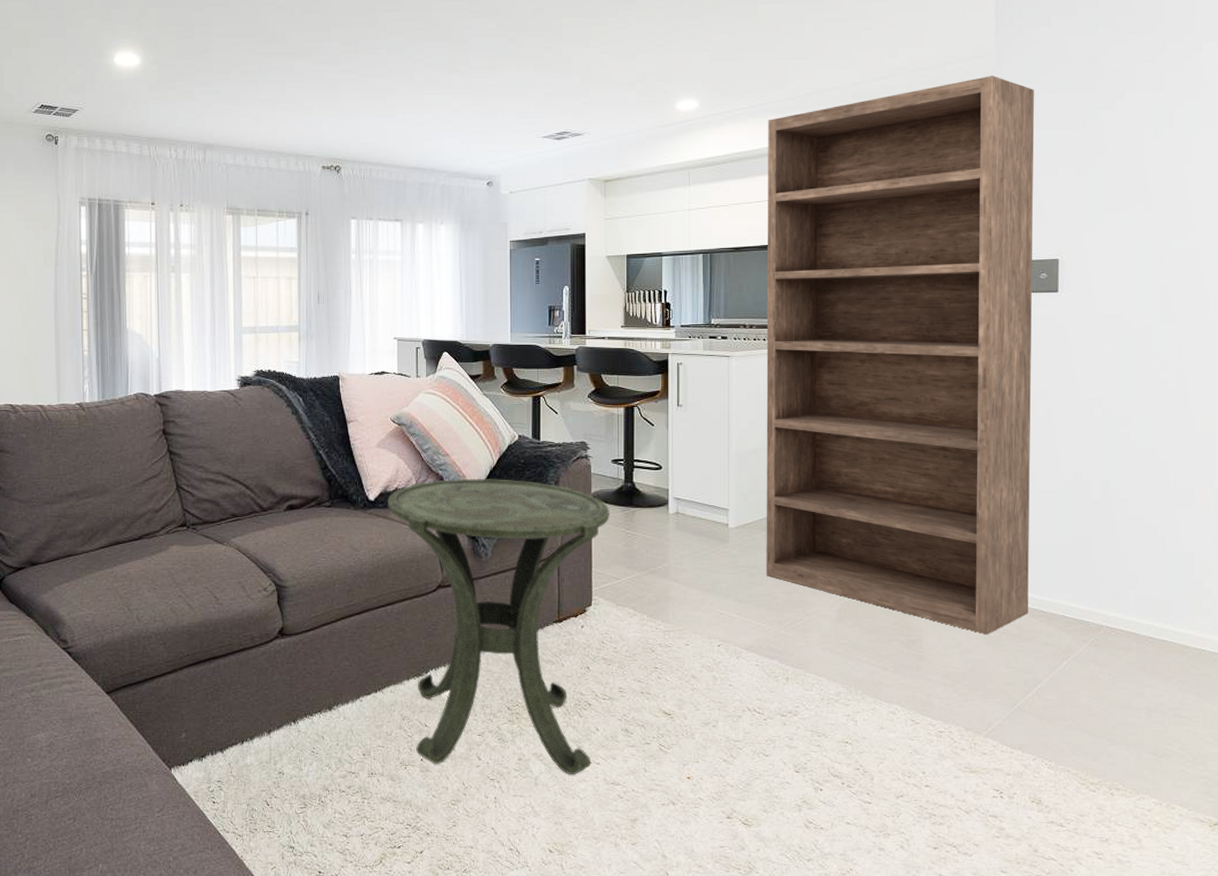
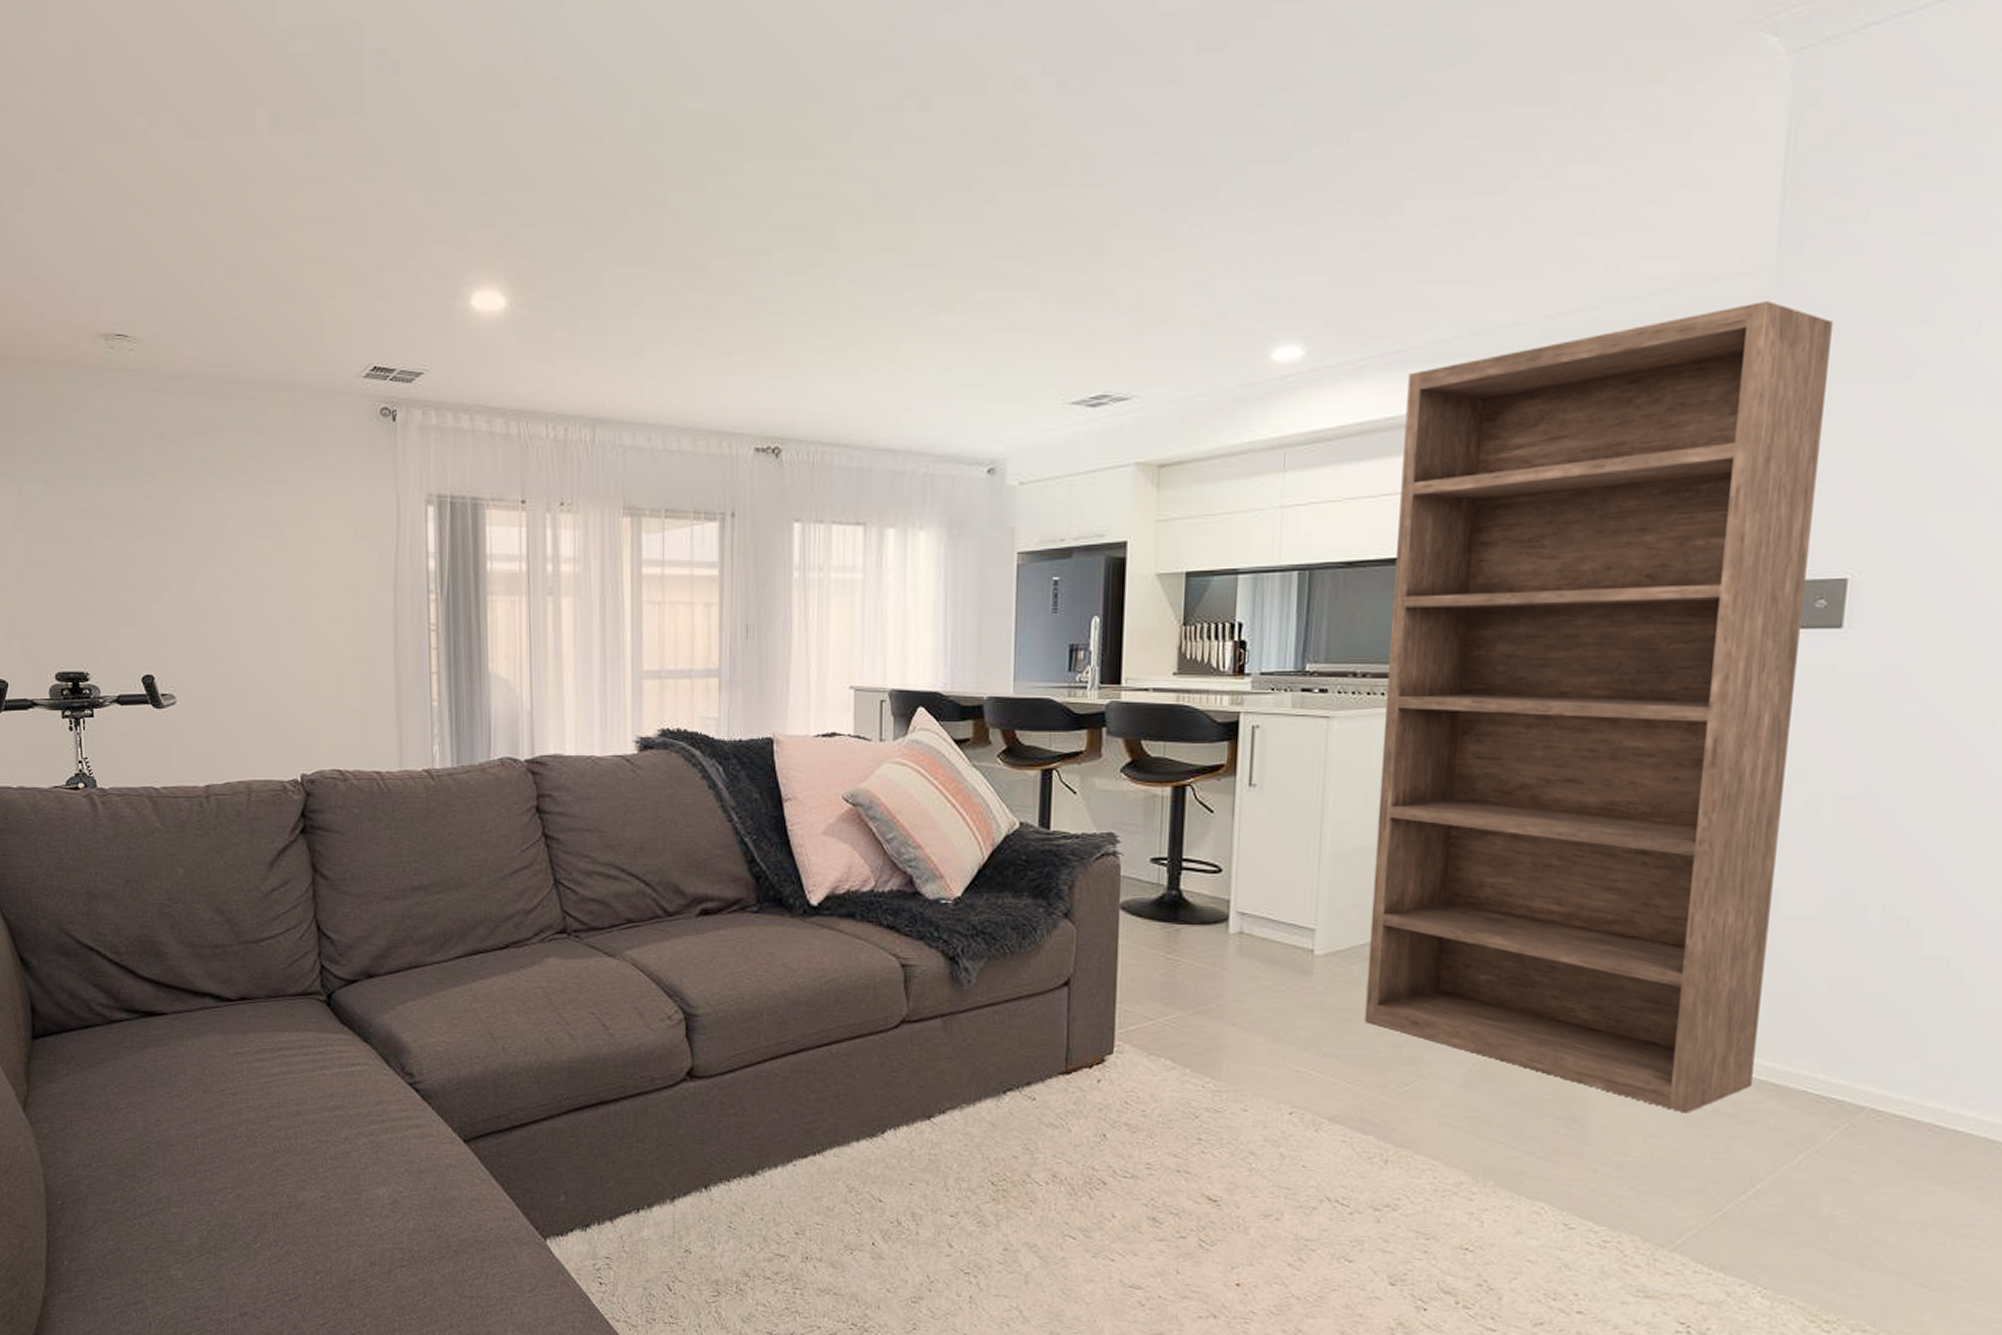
side table: present [388,478,610,775] -> none [836,878,1145,1274]

